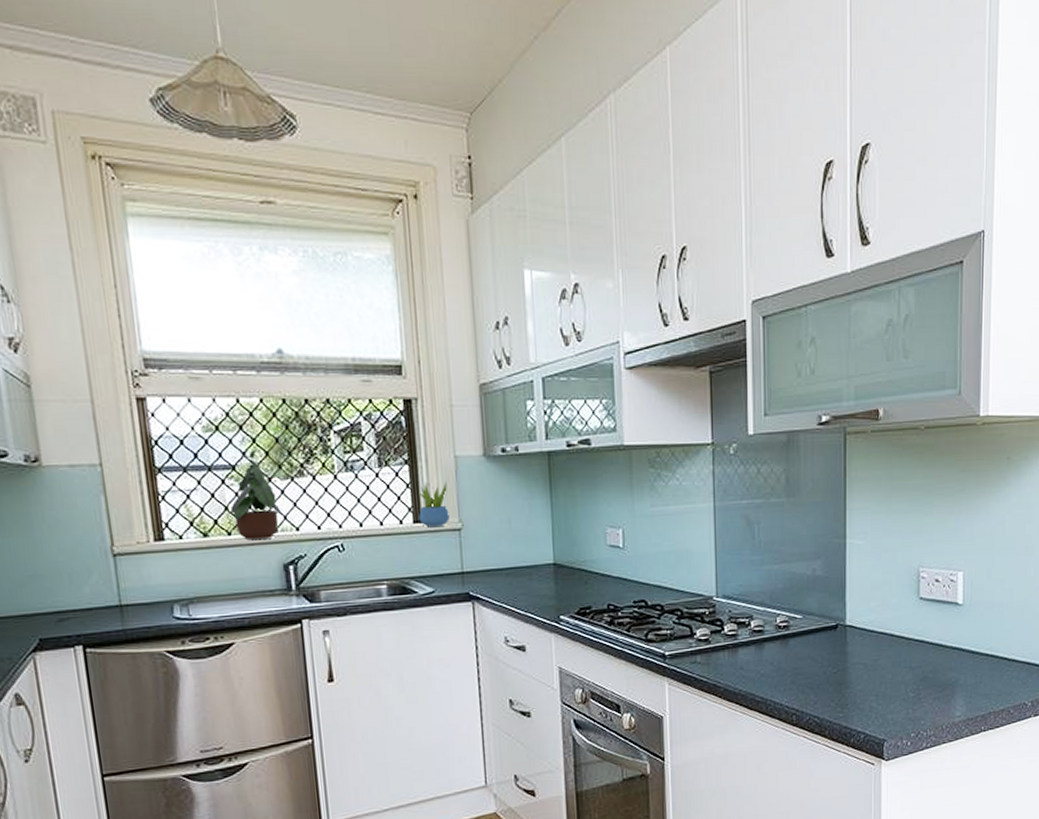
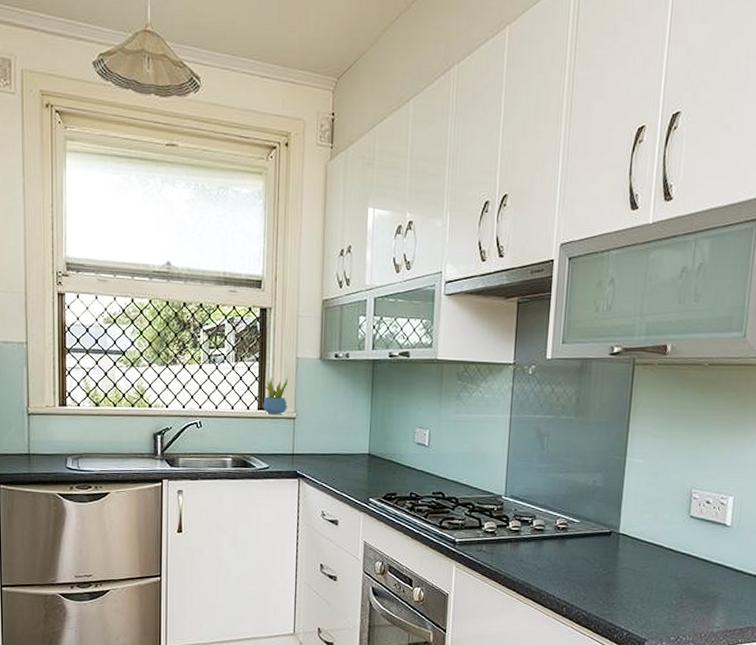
potted plant: present [229,450,281,541] -> none [117,340,156,413]

